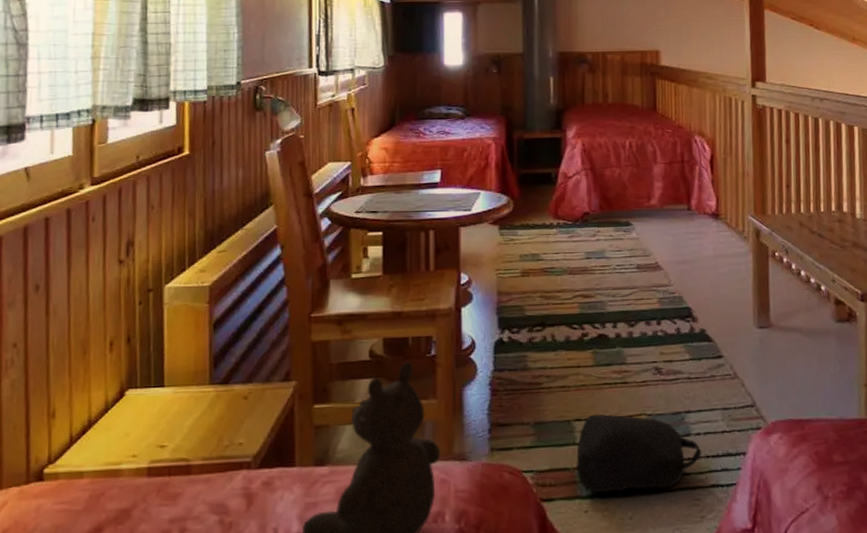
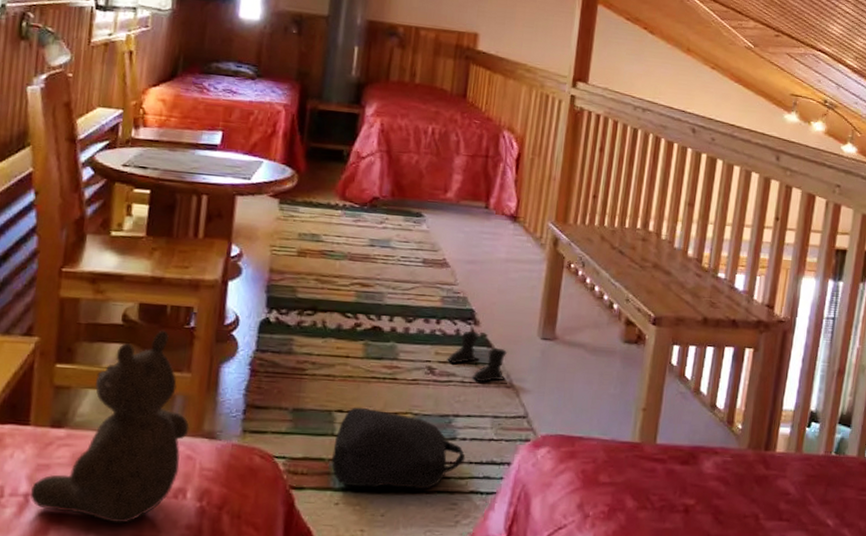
boots: none [671,328,729,377] -> present [446,331,508,383]

